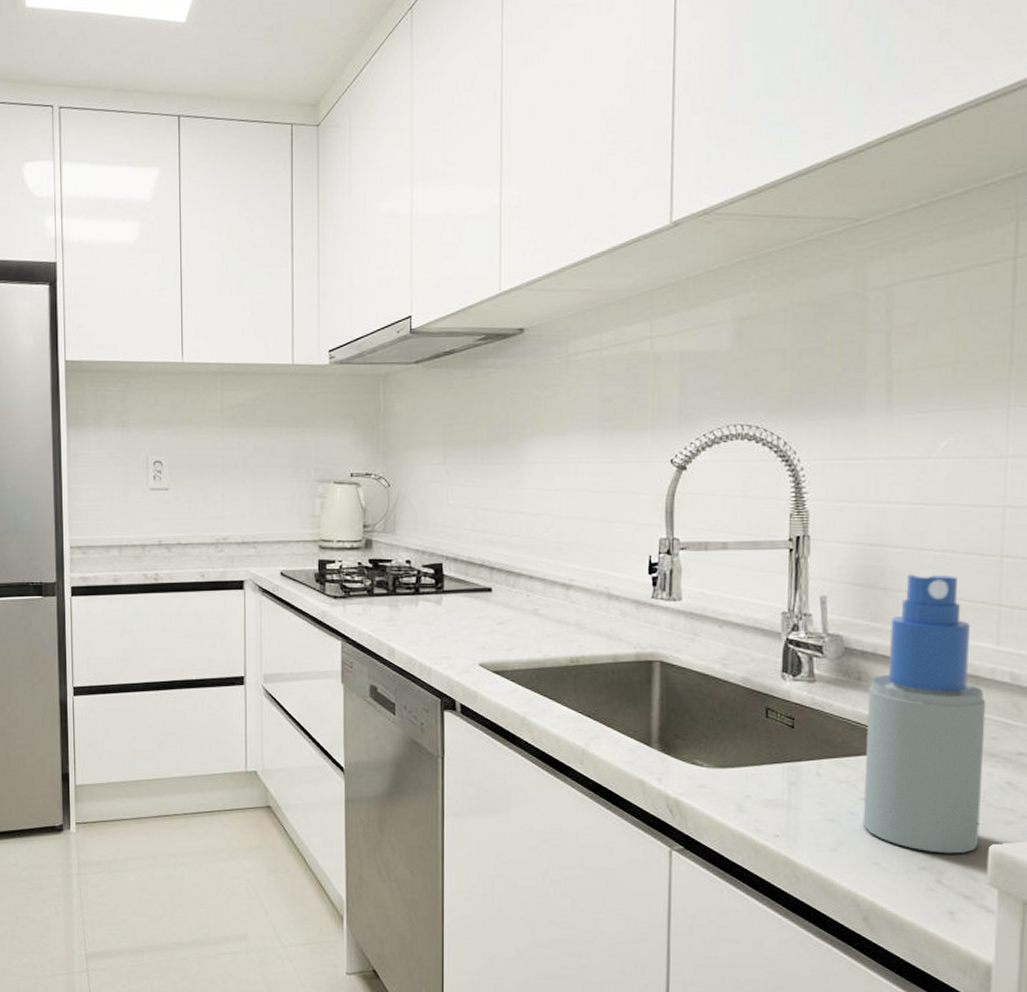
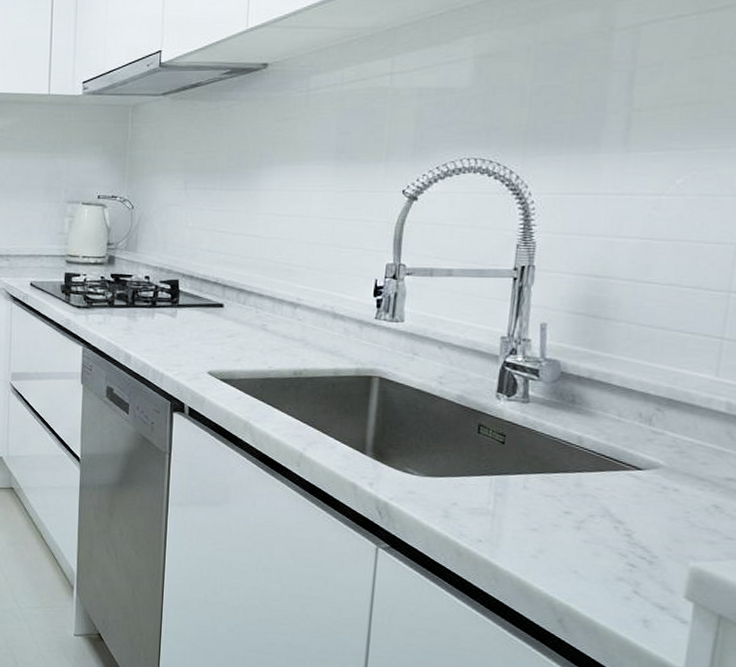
spray bottle: present [862,574,986,854] -> none [564,305,700,568]

